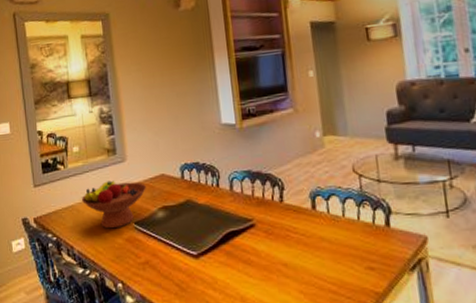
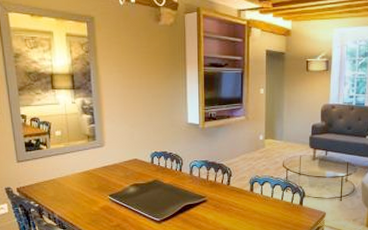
fruit bowl: present [81,180,146,229] -> none [62,161,121,199]

